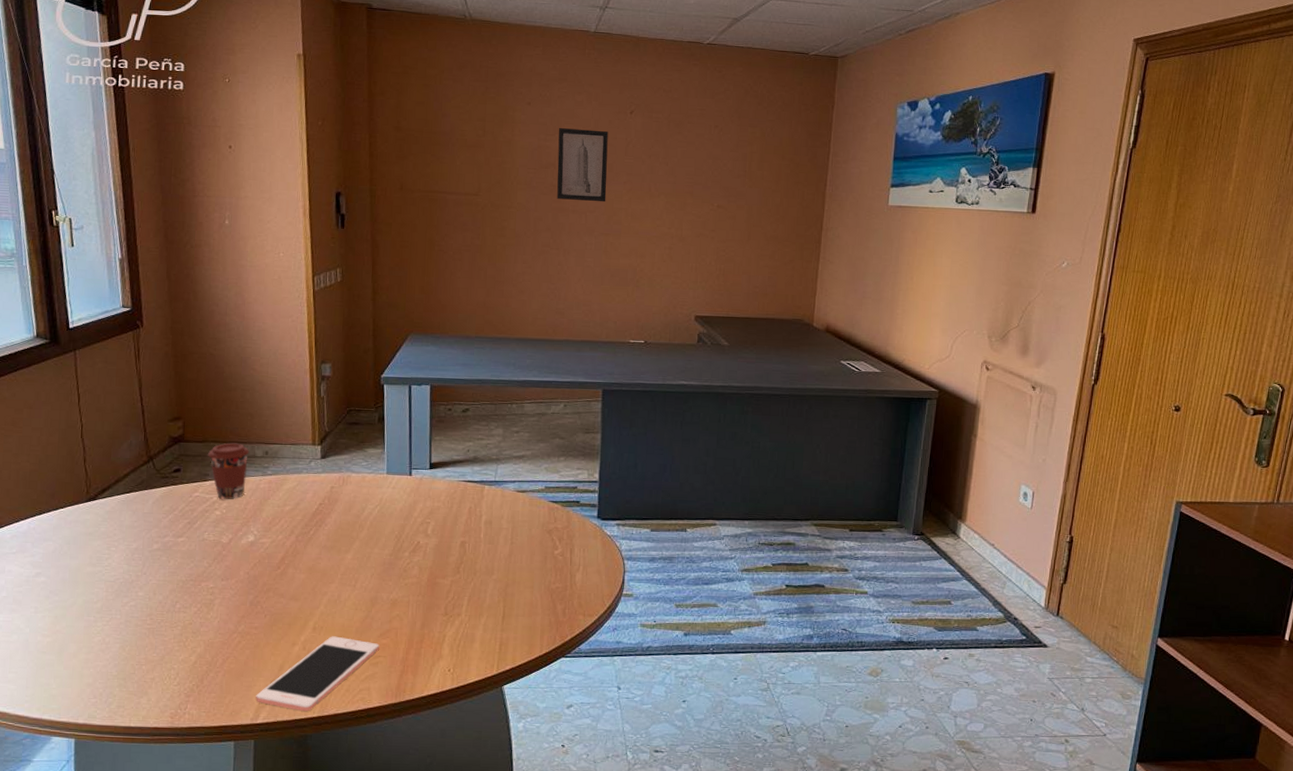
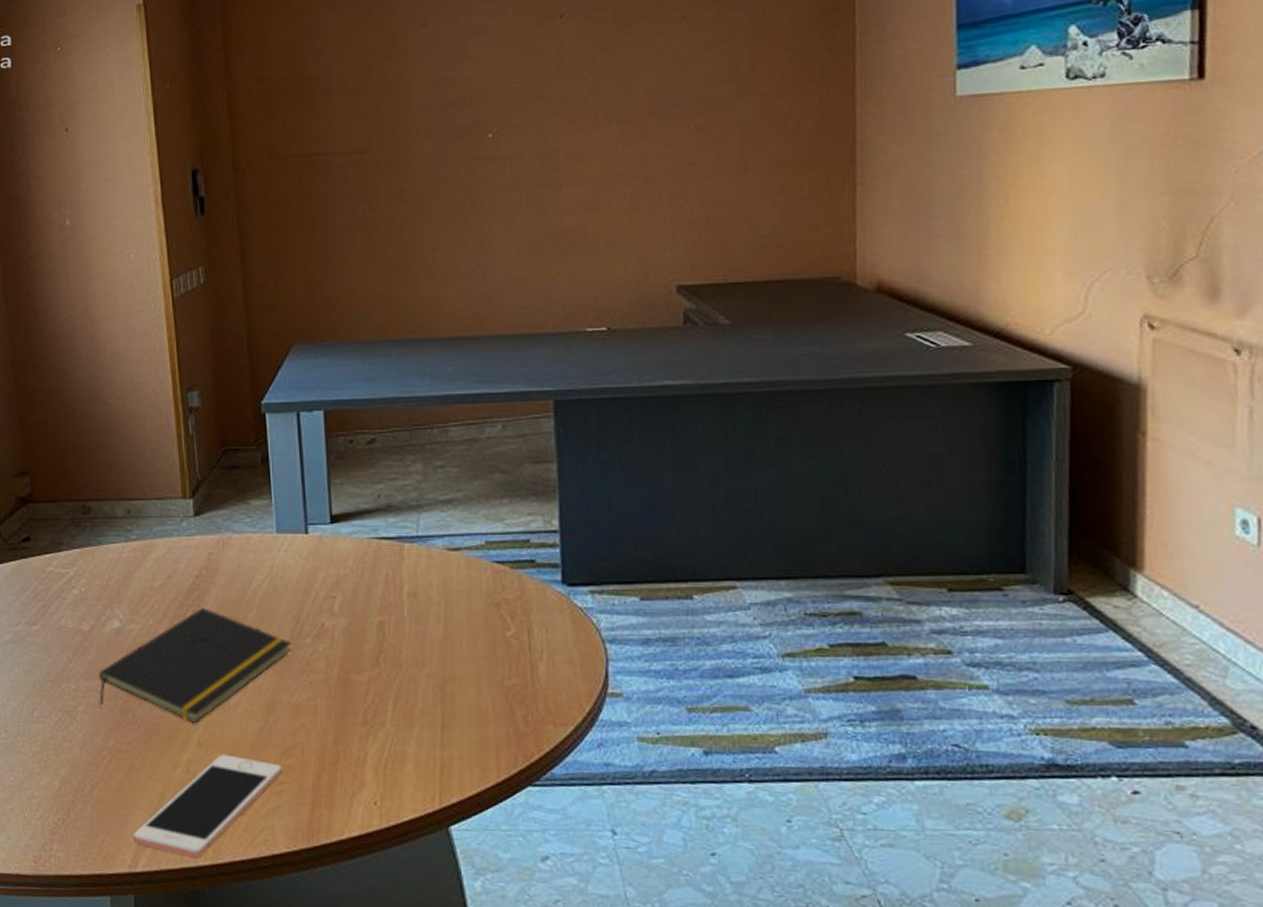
coffee cup: present [208,443,250,500] -> none [61,500,109,575]
notepad: none [233,528,393,613] -> present [98,608,291,723]
wall art: present [557,128,608,202] -> none [464,45,537,145]

